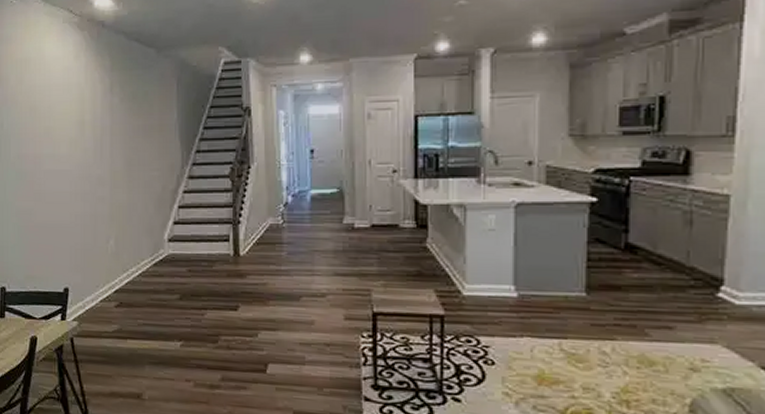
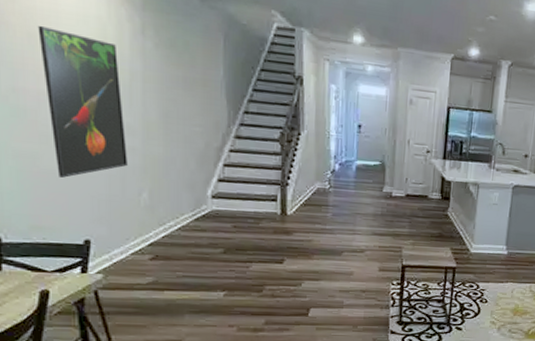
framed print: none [36,99,98,230] -> present [37,25,128,178]

